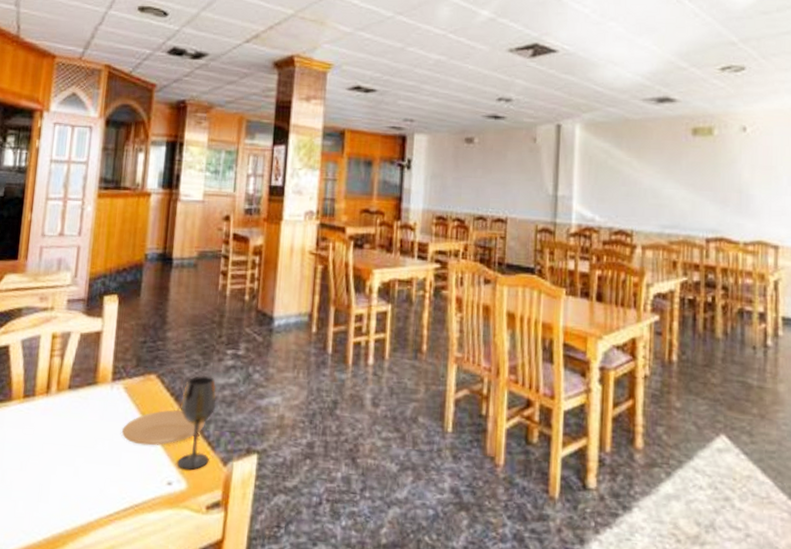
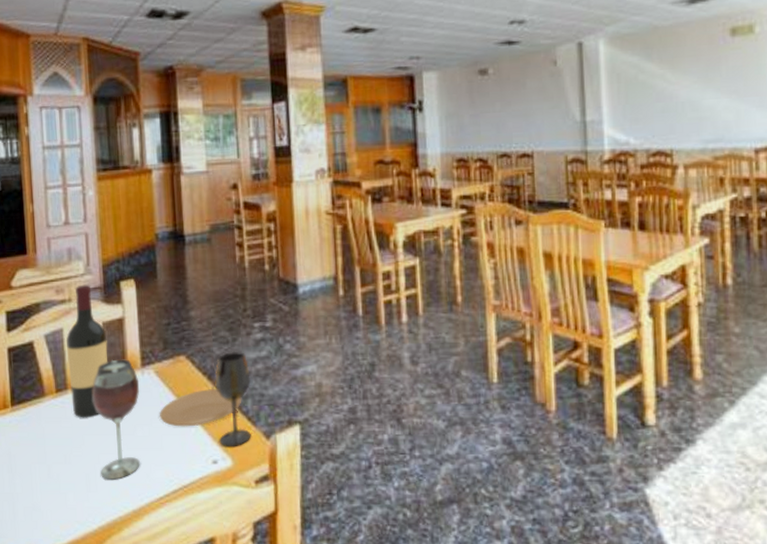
wine bottle: none [37,295,83,426] -> present [66,284,108,418]
wineglass: none [54,371,108,492] -> present [92,359,140,480]

